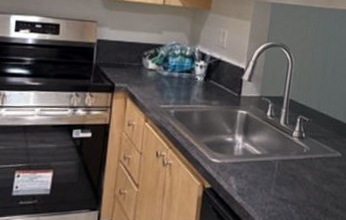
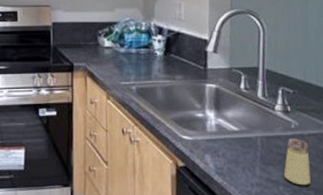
saltshaker: none [292,161,315,202] -> present [283,138,311,185]

